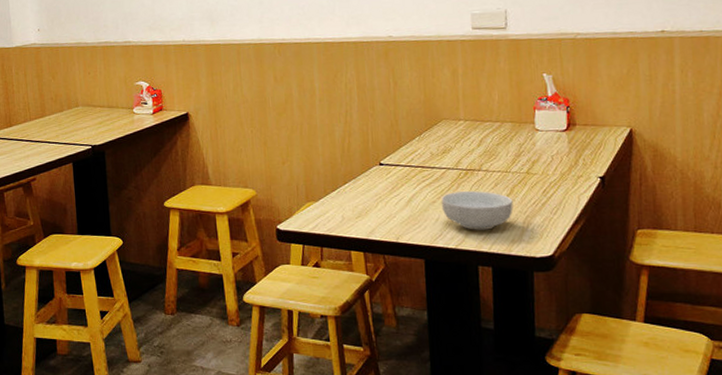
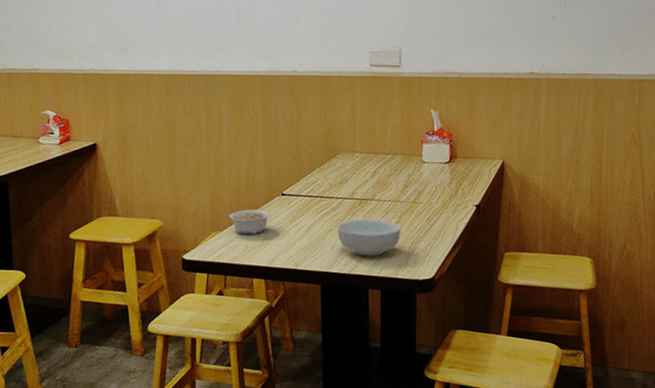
legume: none [315,179,369,205] -> present [221,209,271,235]

